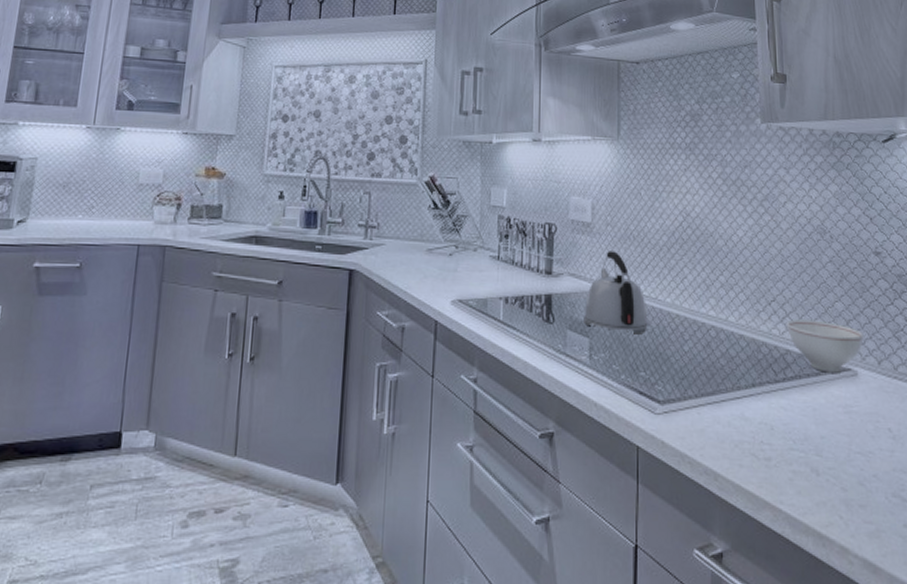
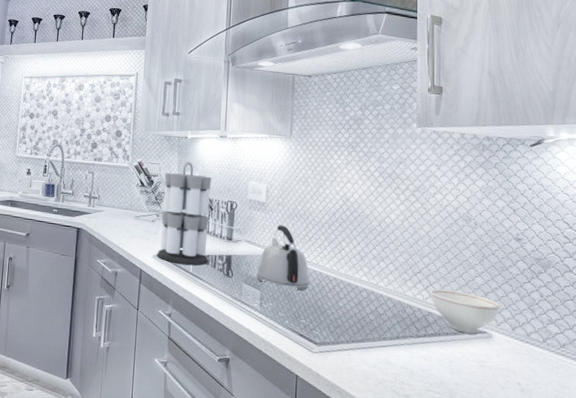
spice rack: none [456,174,524,310] -> present [157,162,212,266]

